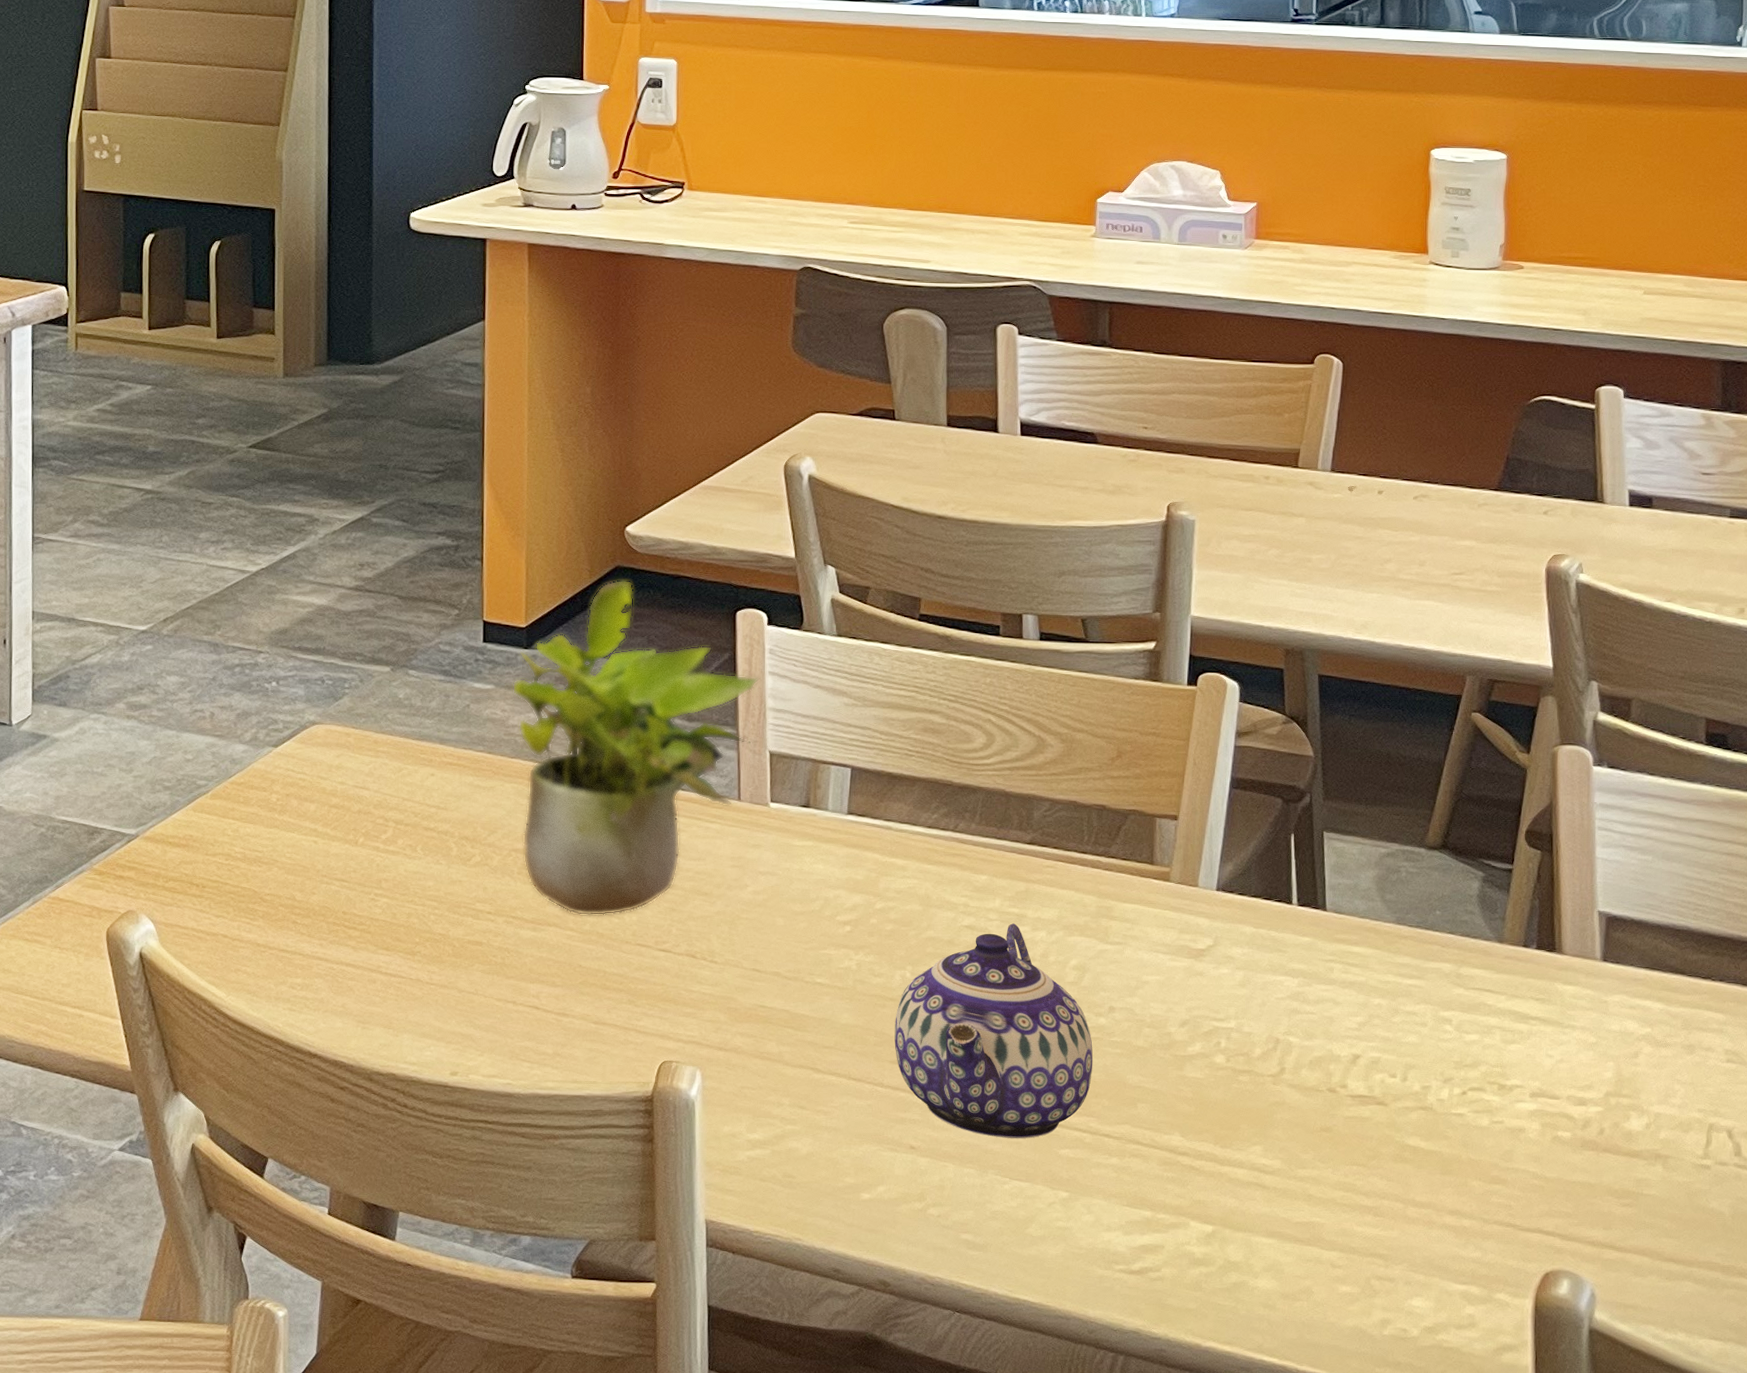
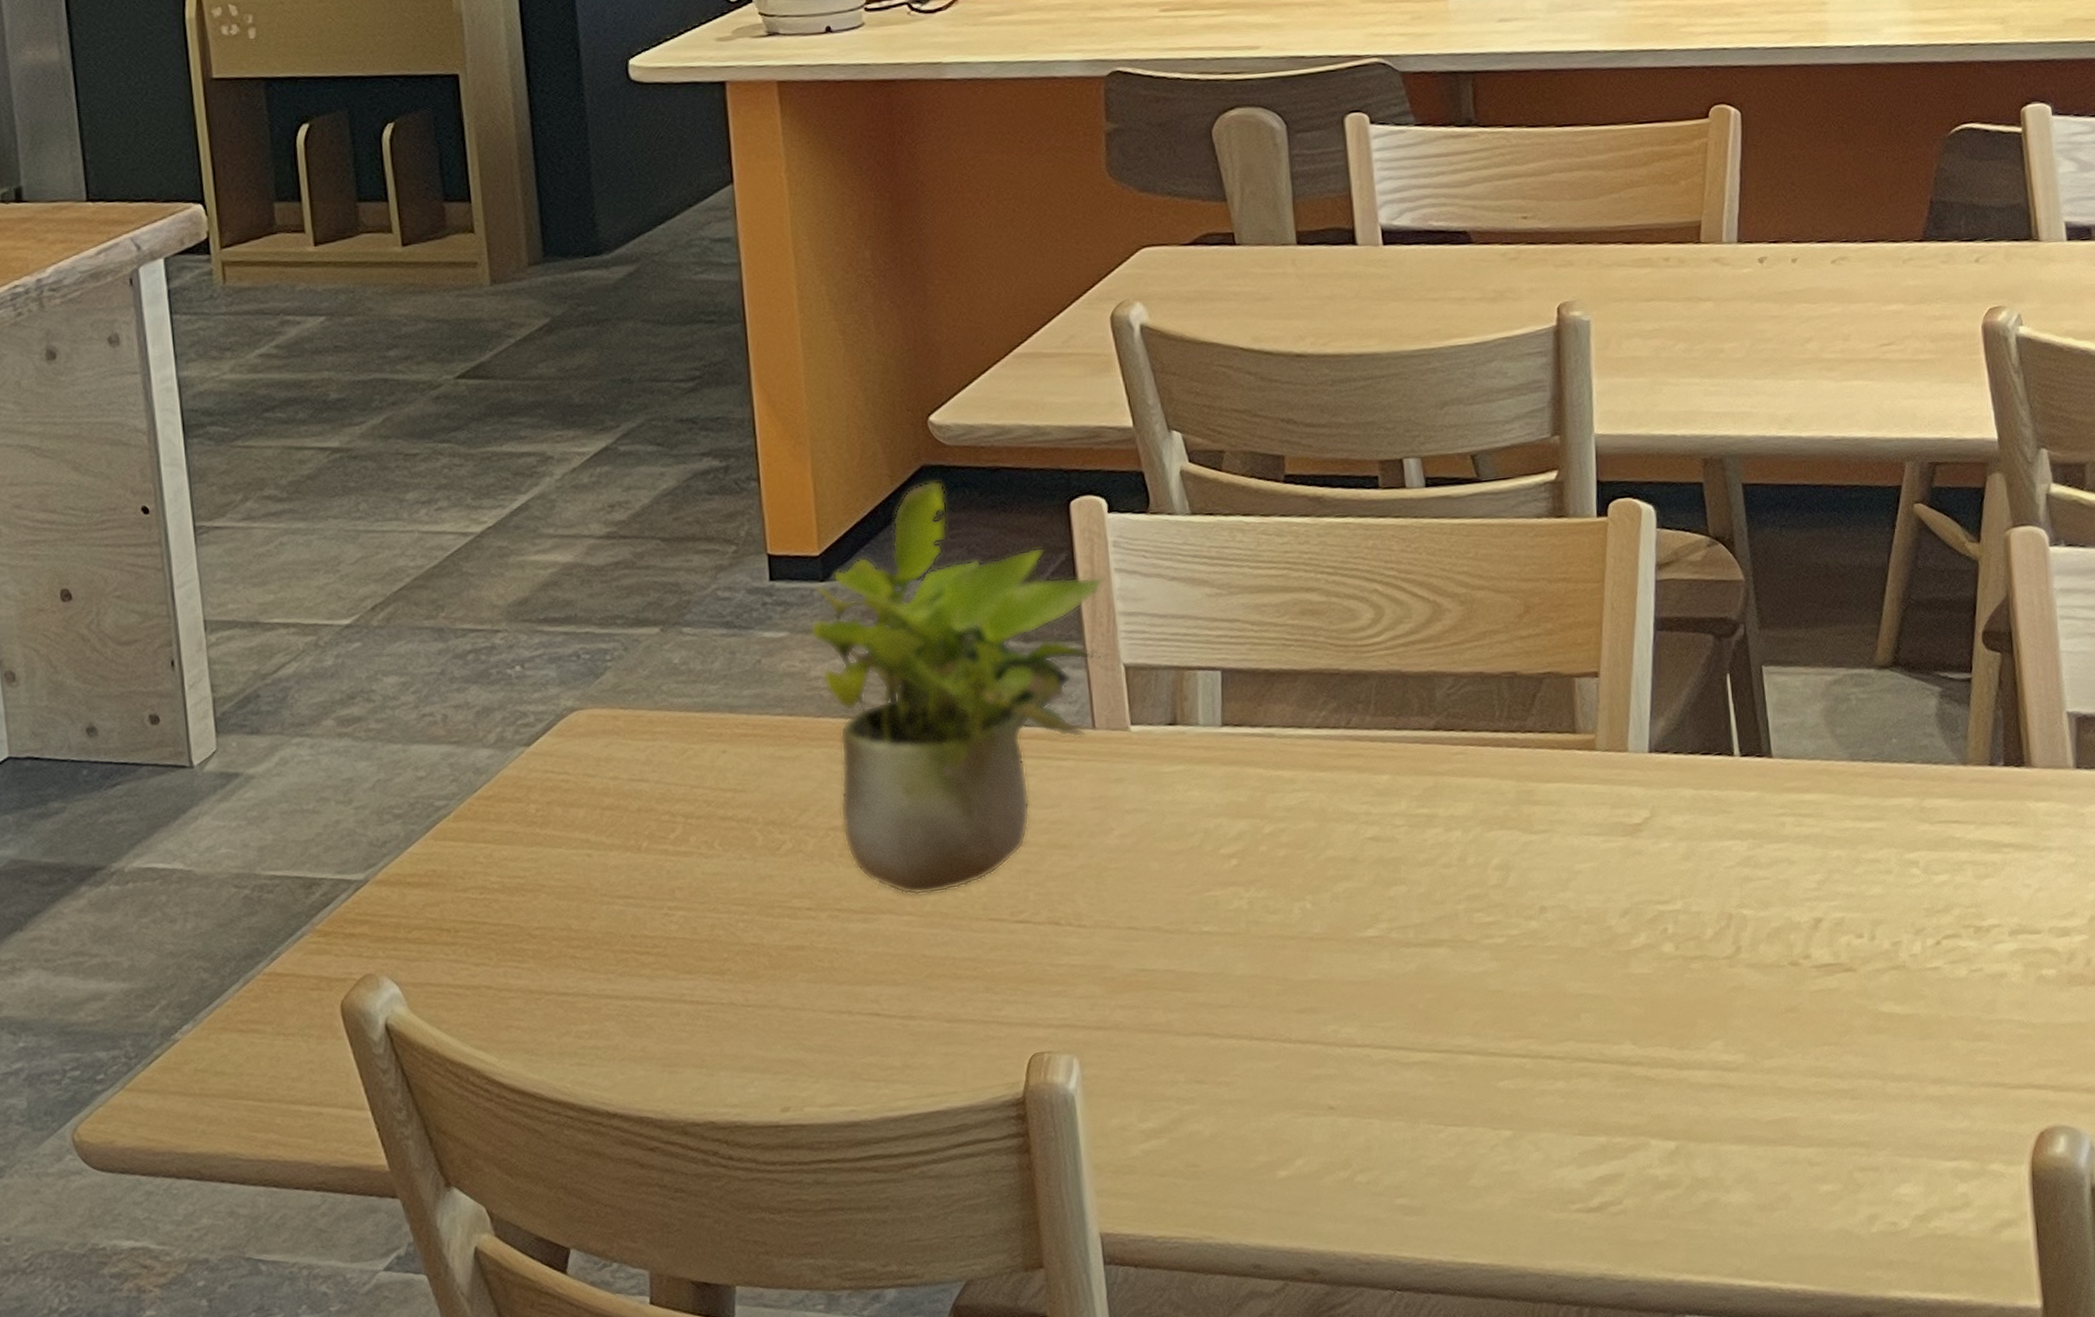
teapot: present [894,923,1093,1139] -> none [1298,826,1528,1080]

